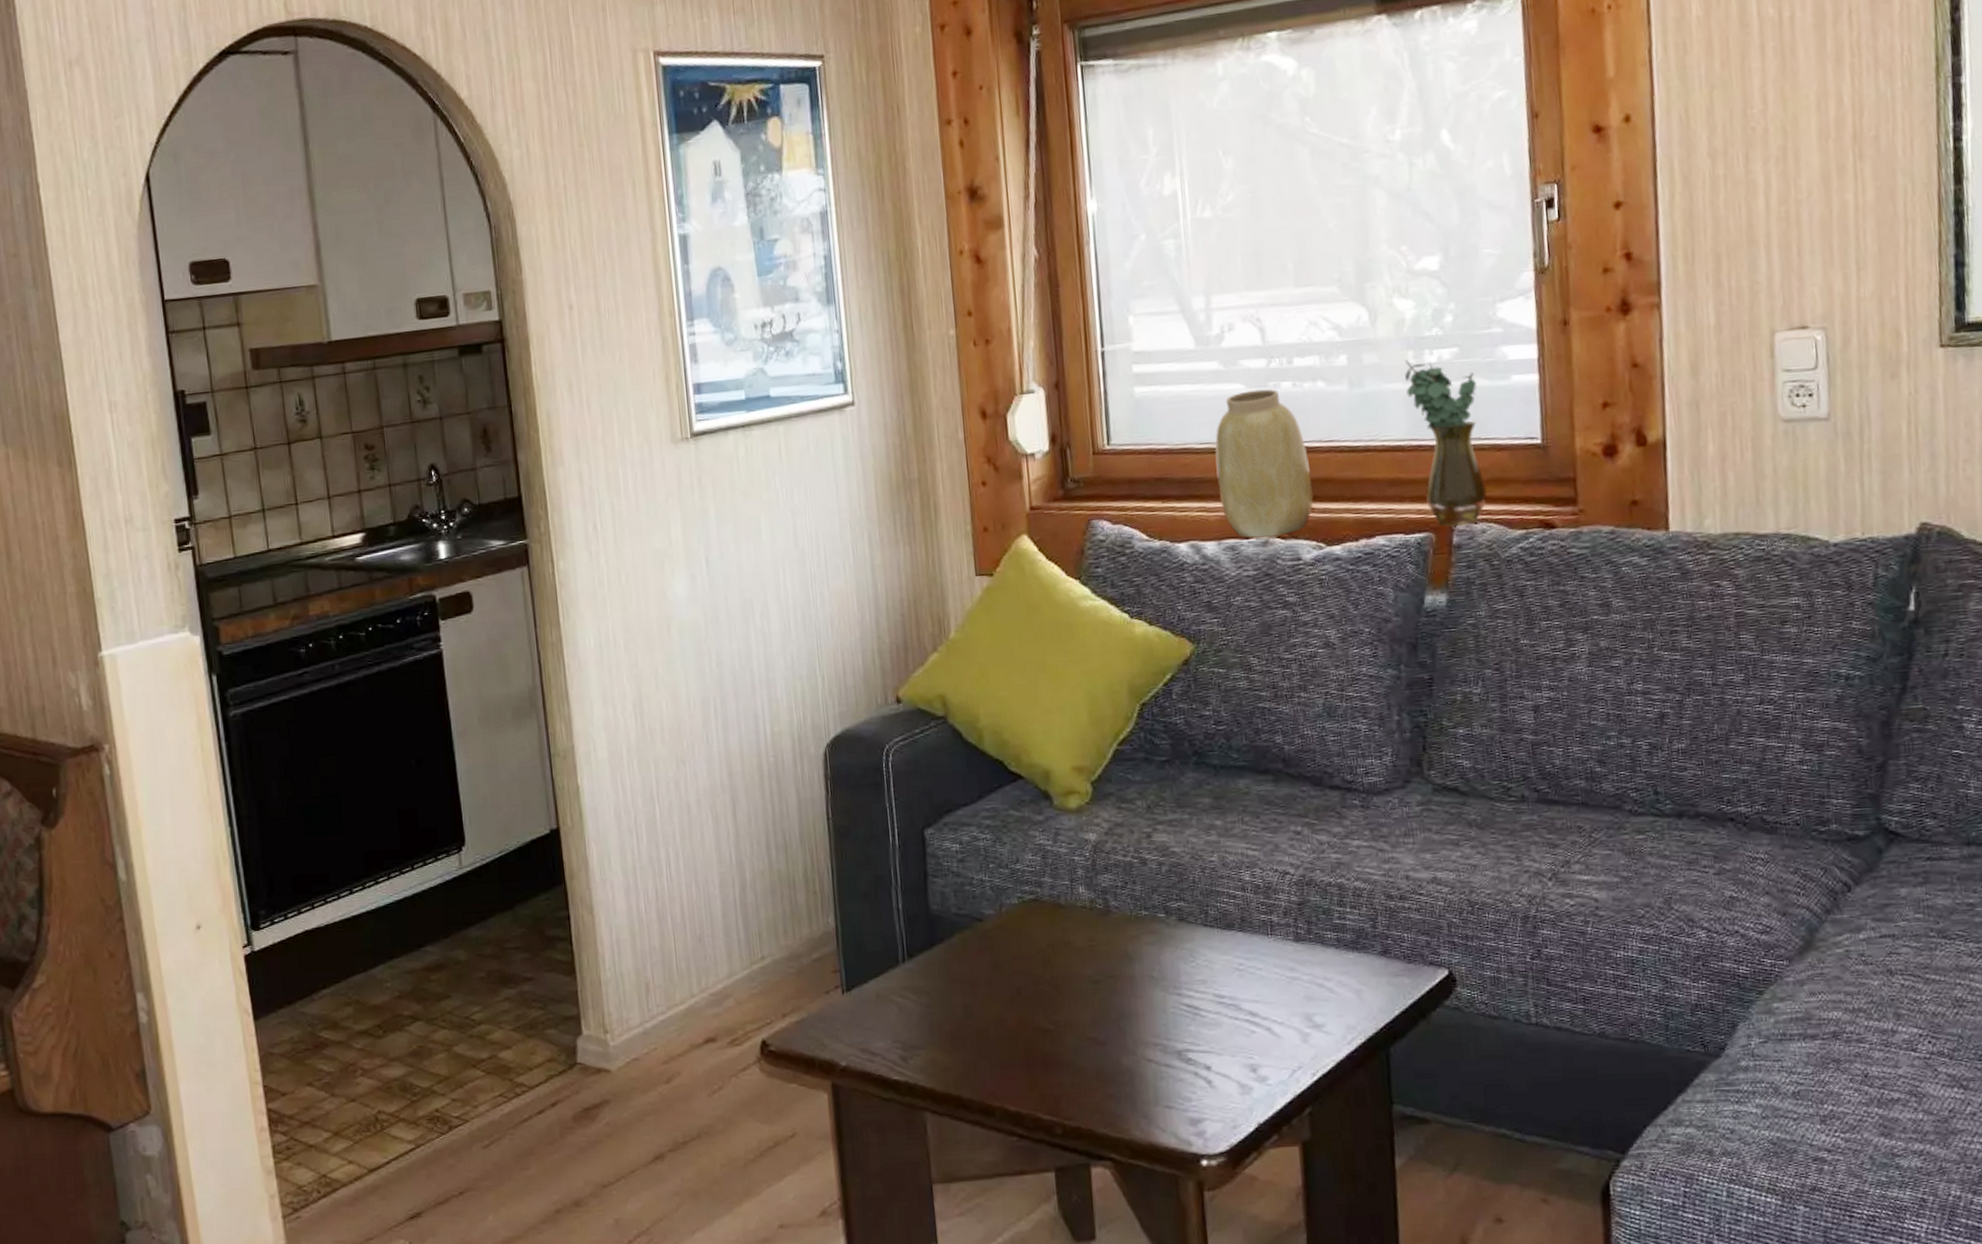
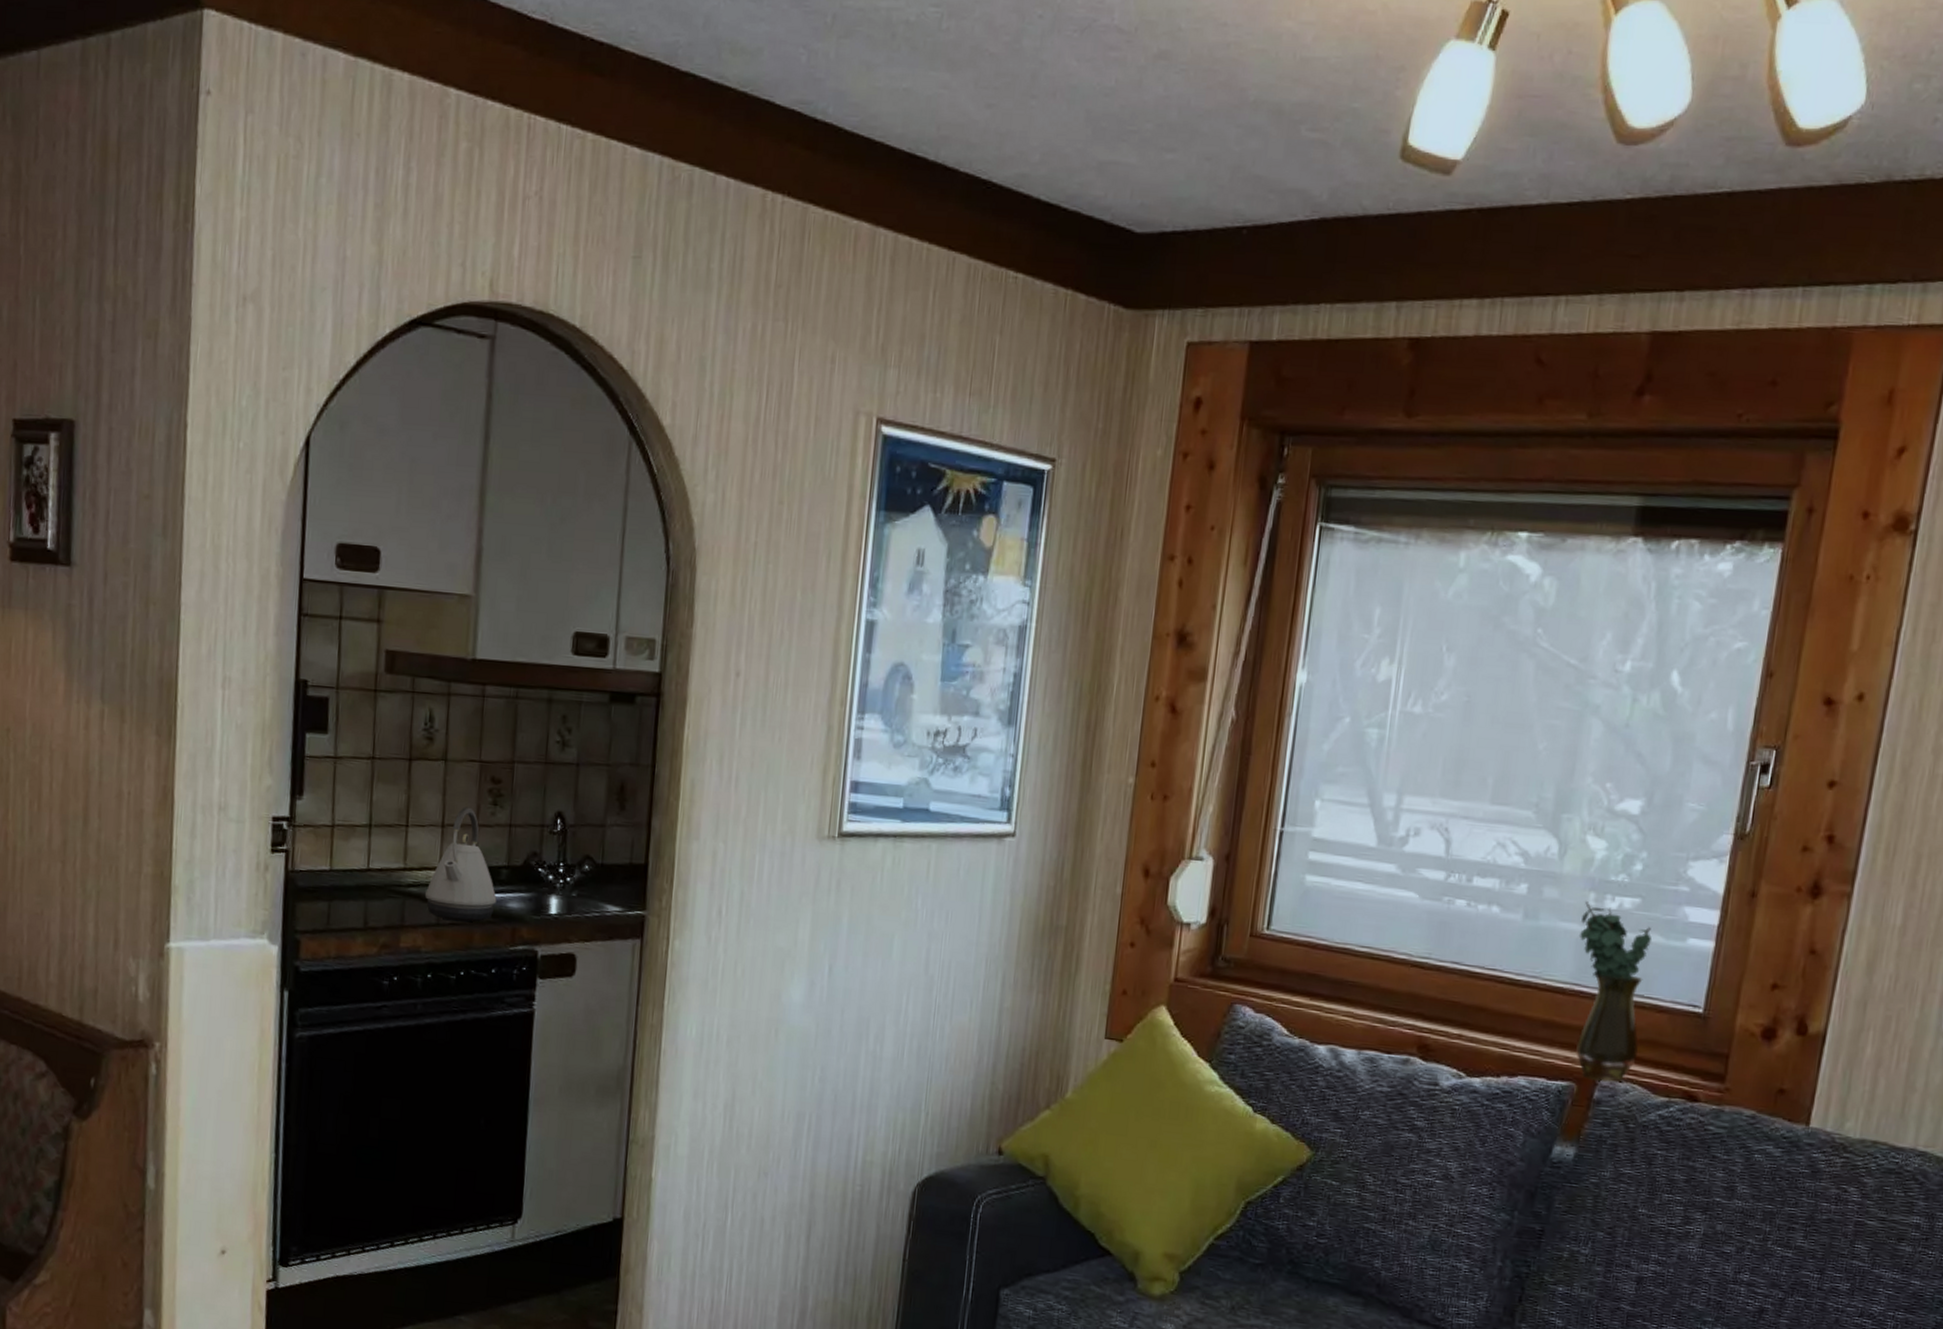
kettle: none [324,476,390,583] -> present [425,807,497,922]
vase: present [1214,389,1314,539] -> none [1369,901,1467,1058]

